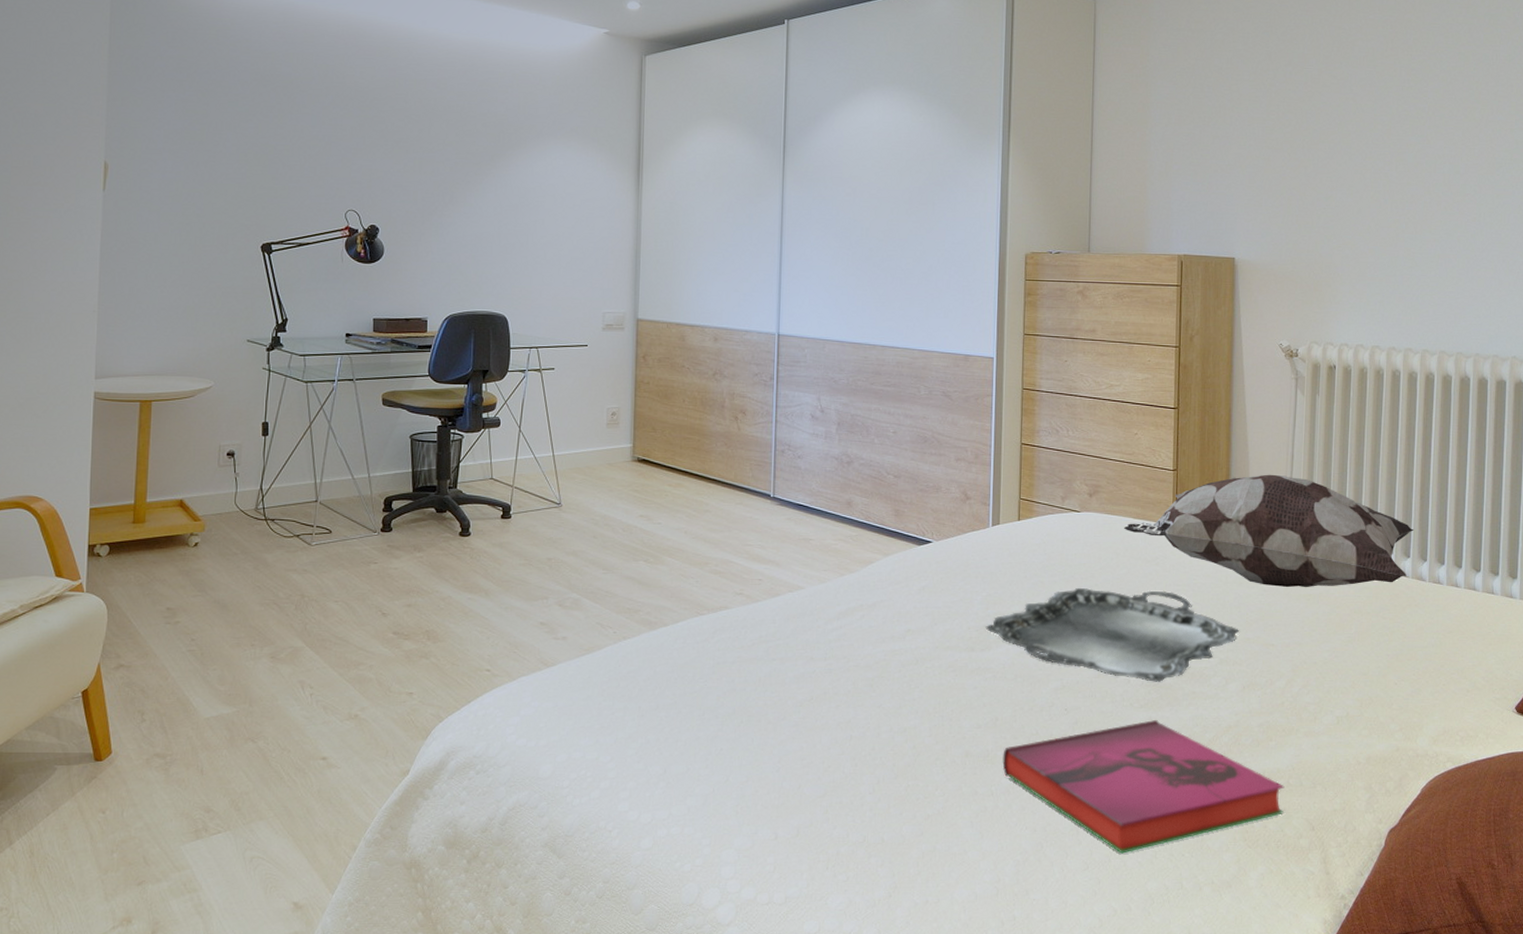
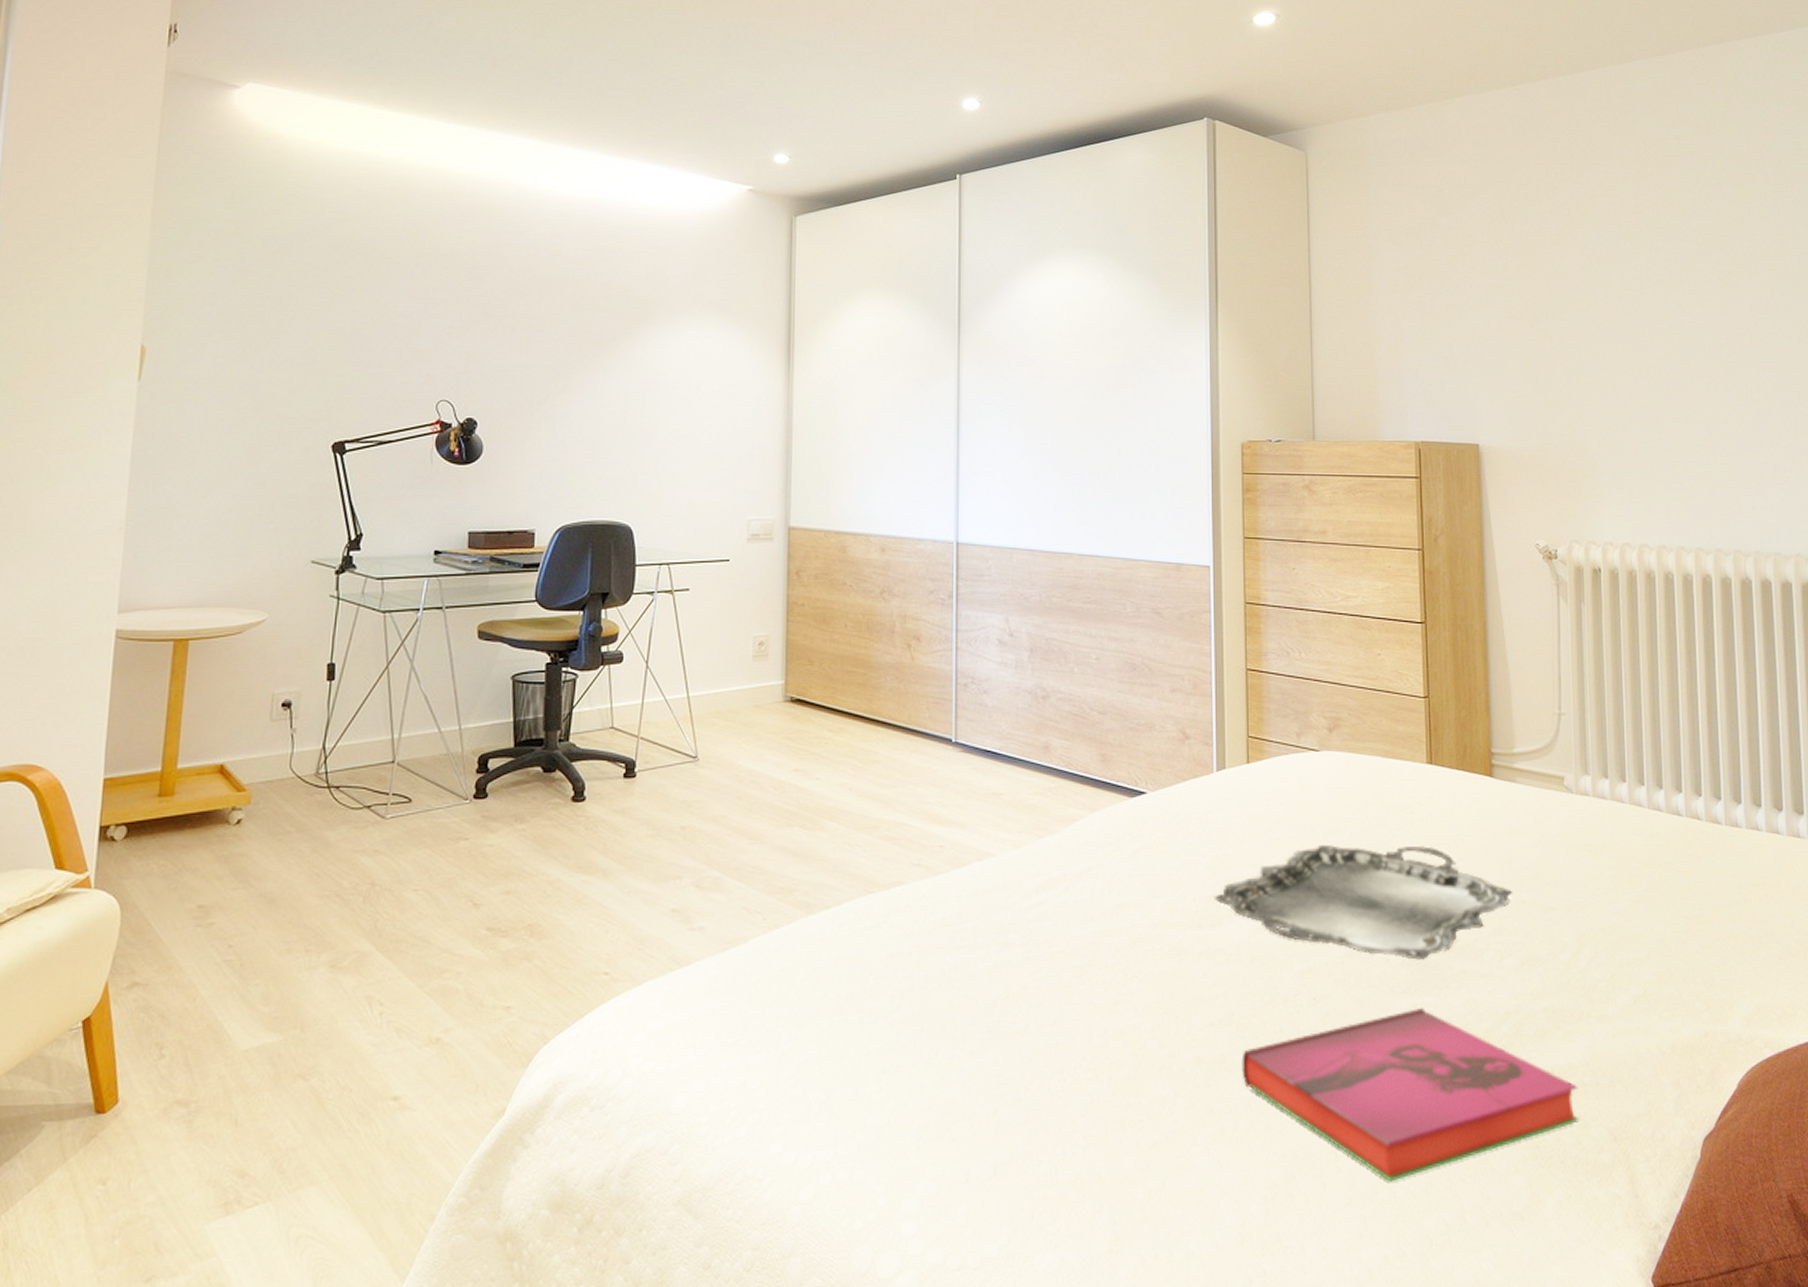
decorative pillow: present [1124,474,1414,587] -> none [1371,699,1704,836]

